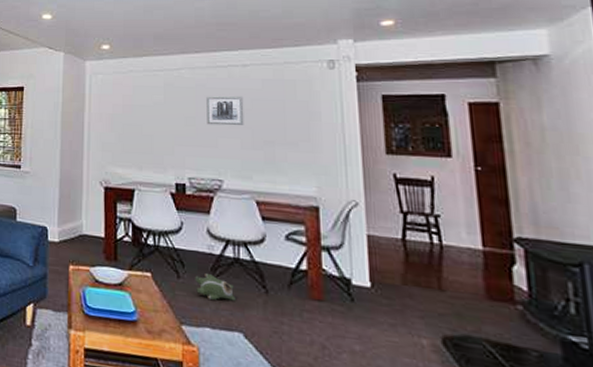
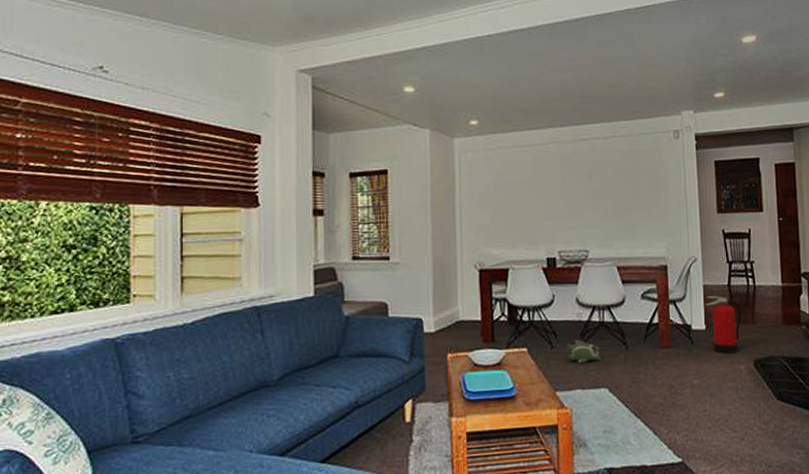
wall art: present [206,96,244,126] -> none [572,168,606,198]
fire extinguisher: none [370,249,423,323] -> present [705,296,742,354]

